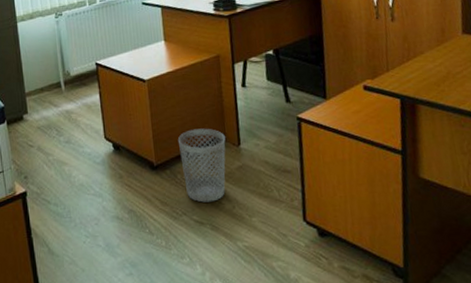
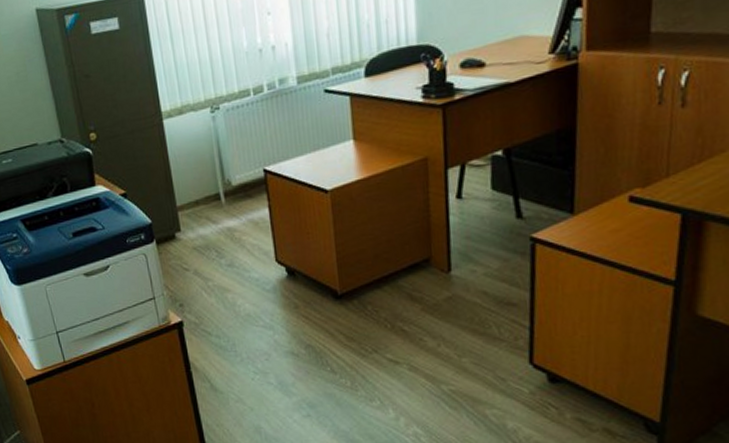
wastebasket: present [177,128,226,203] -> none [368,250,432,339]

